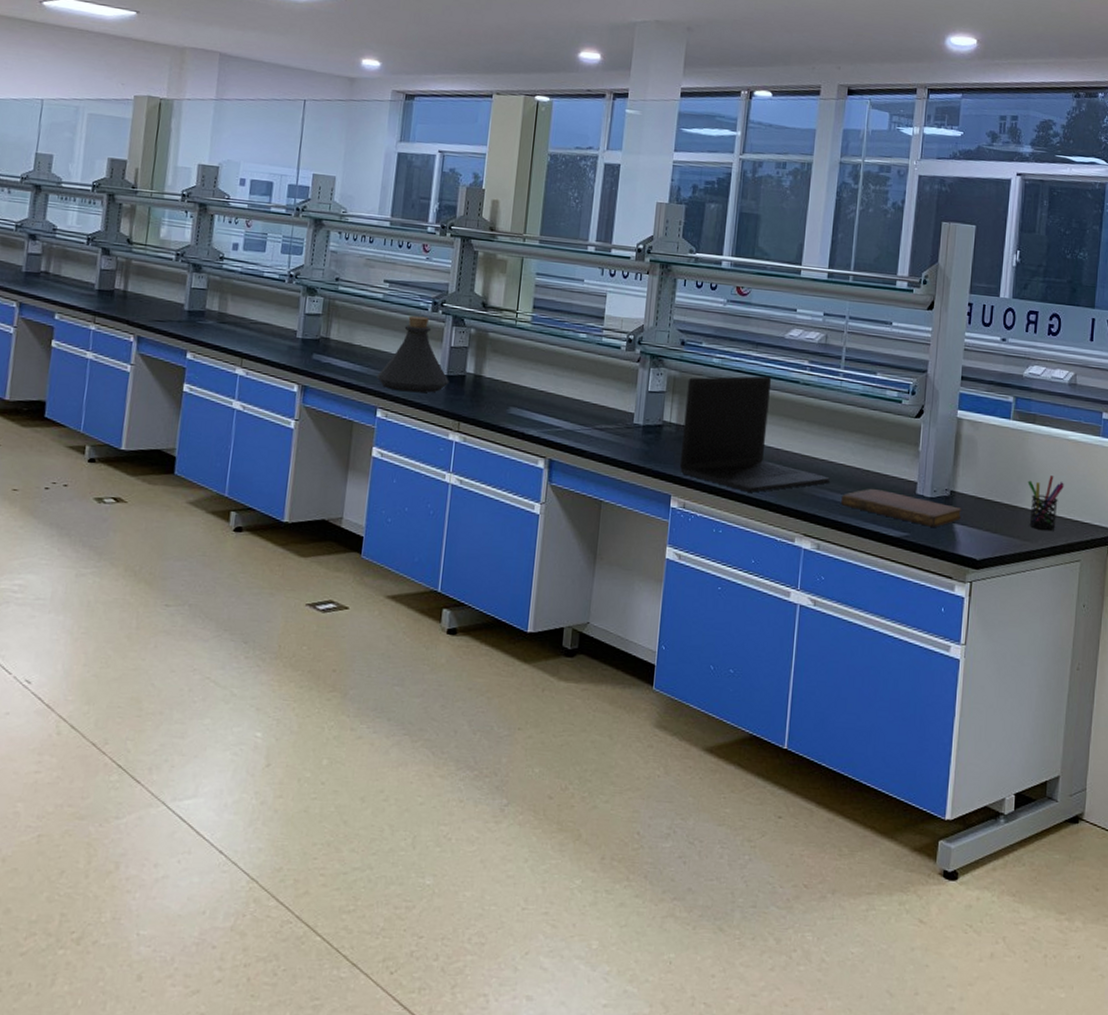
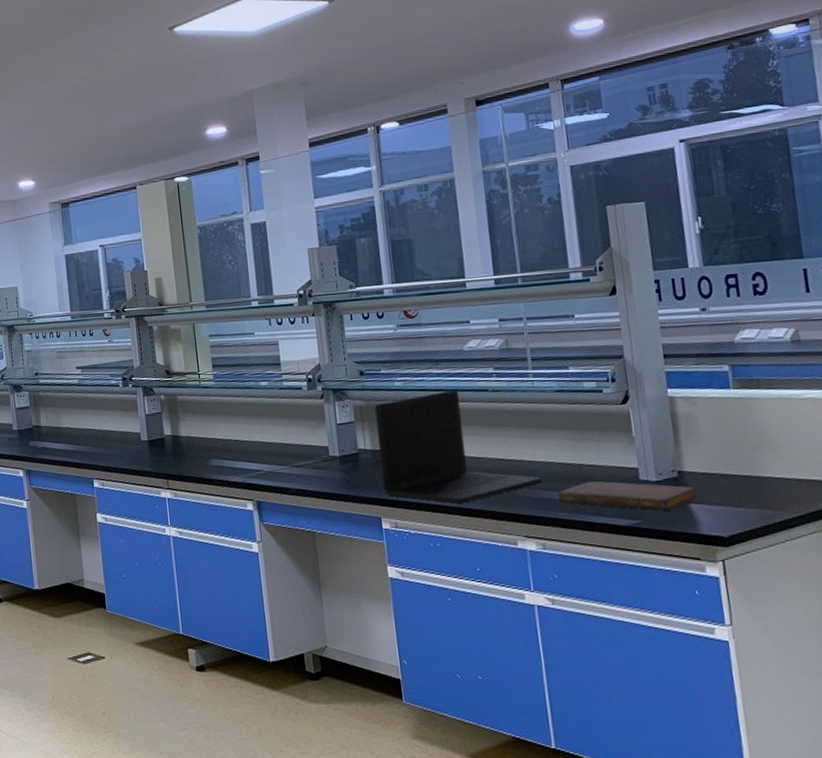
bottle: present [376,315,449,393] -> none [87,392,151,461]
pen holder: present [1027,476,1064,531] -> none [765,439,811,497]

